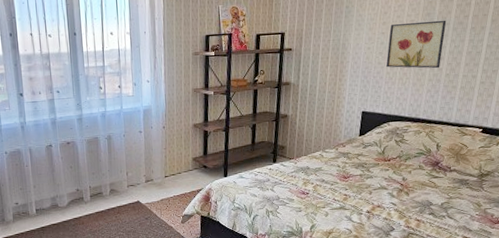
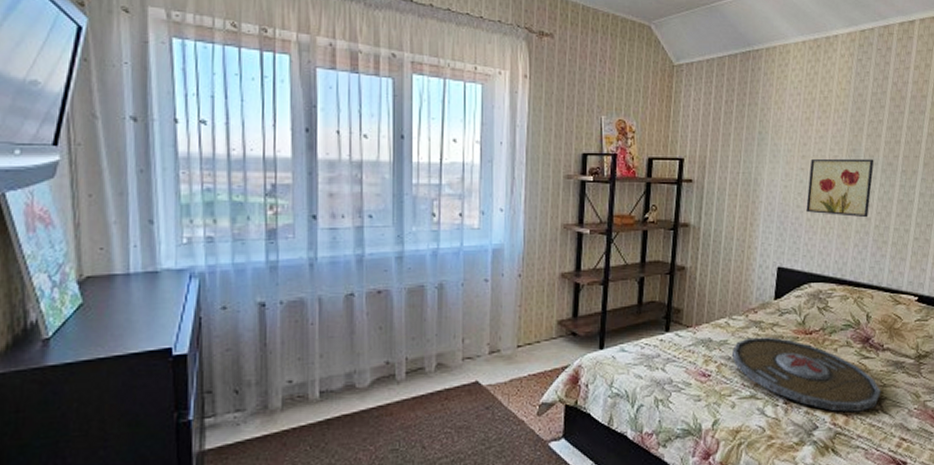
serving tray: none [325,164,448,218] -> present [731,337,881,413]

